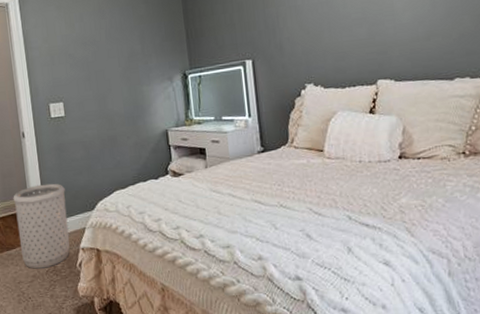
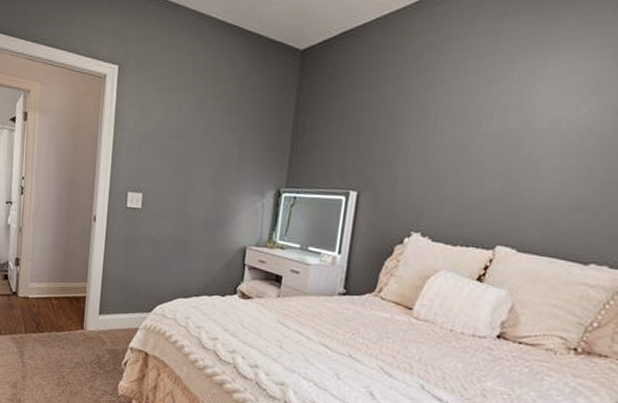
laundry basket: present [13,183,70,269] -> none [69,273,126,359]

